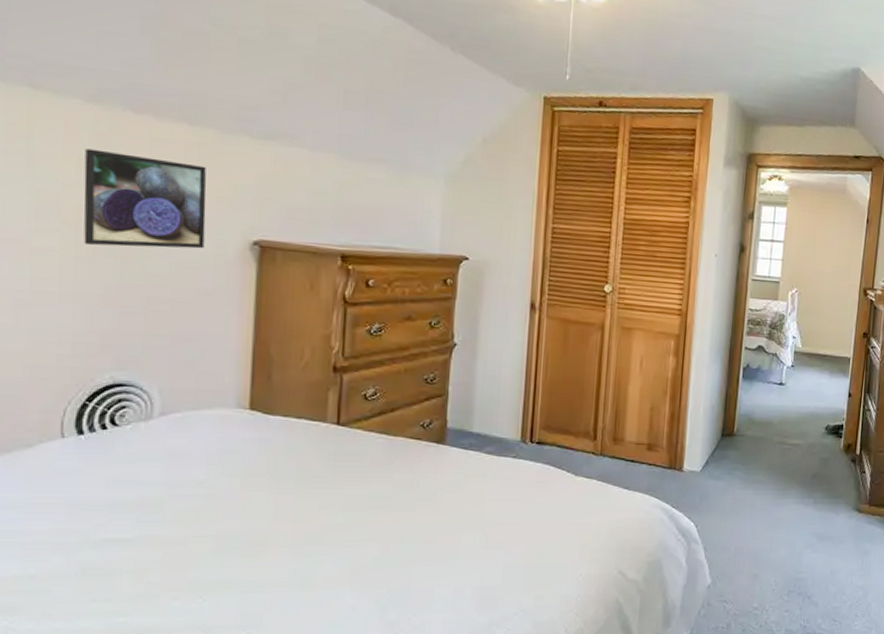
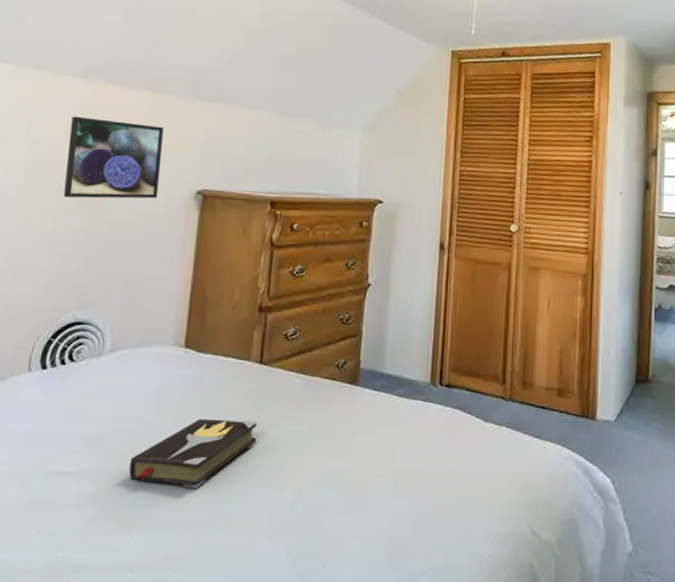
hardback book: none [194,481,337,550] -> present [128,418,257,489]

